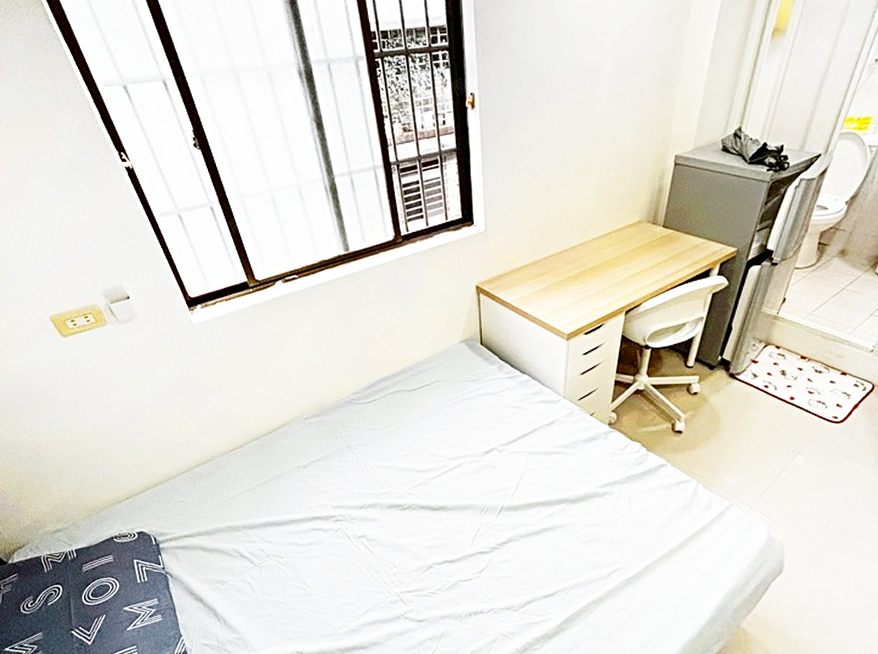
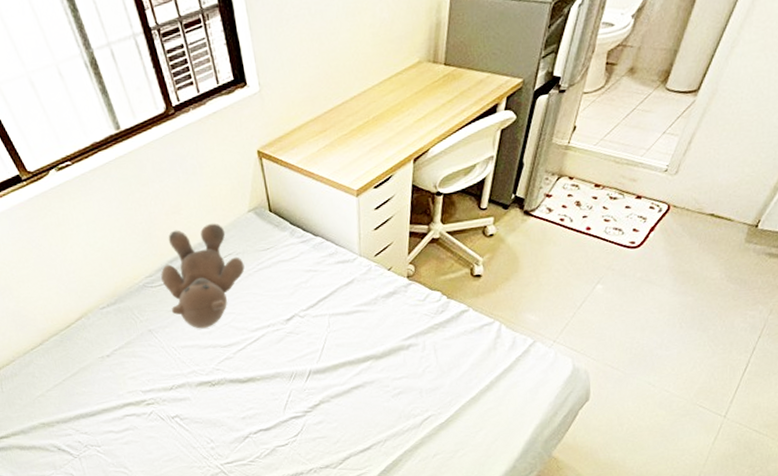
teddy bear: none [368,349,450,451] -> present [161,223,245,329]

